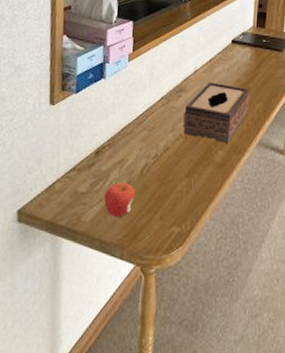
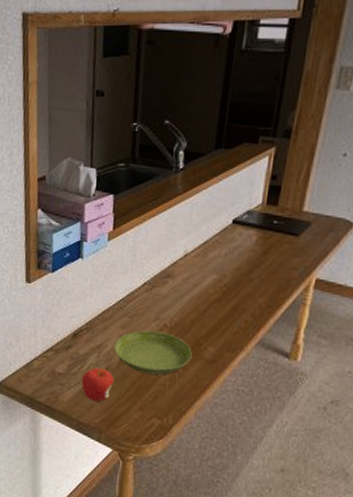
saucer: none [135,142,205,183] -> present [114,330,192,375]
tissue box: present [183,83,249,143] -> none [168,269,251,339]

